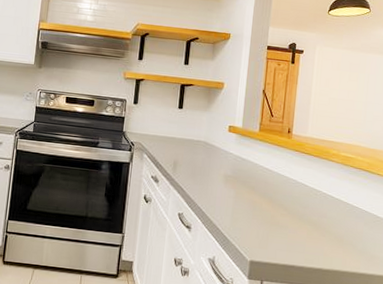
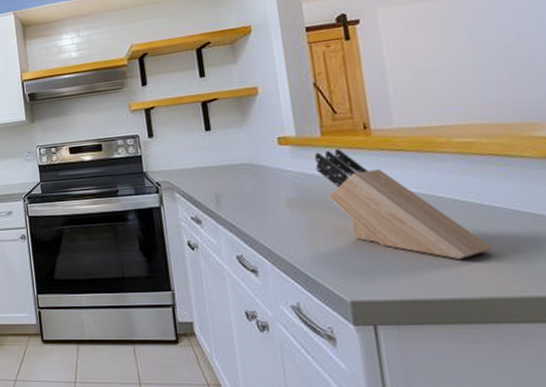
knife block: none [250,143,347,240] -> present [314,149,492,259]

